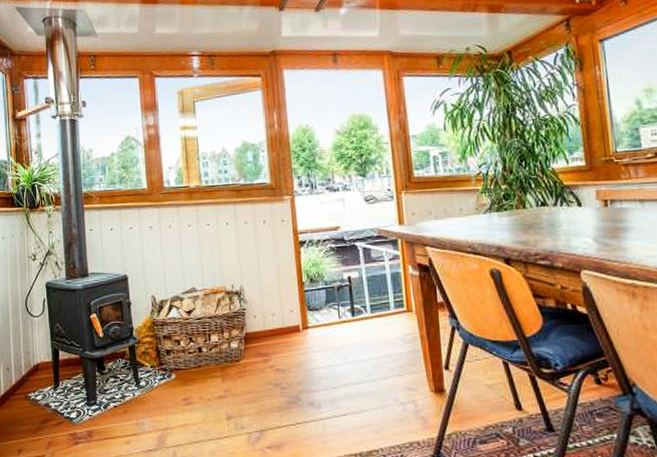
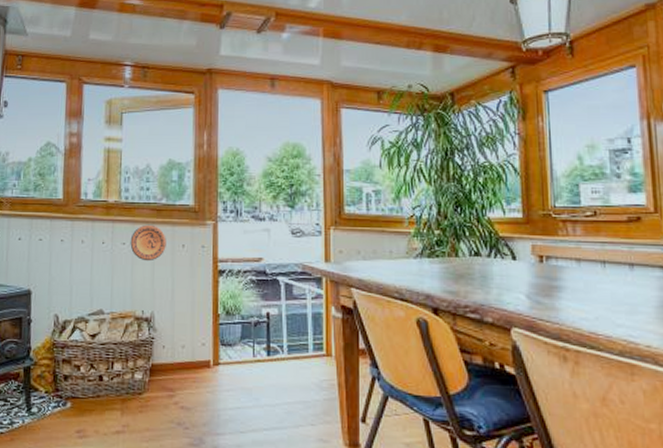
decorative plate: none [214,204,248,240] -> present [130,224,166,262]

